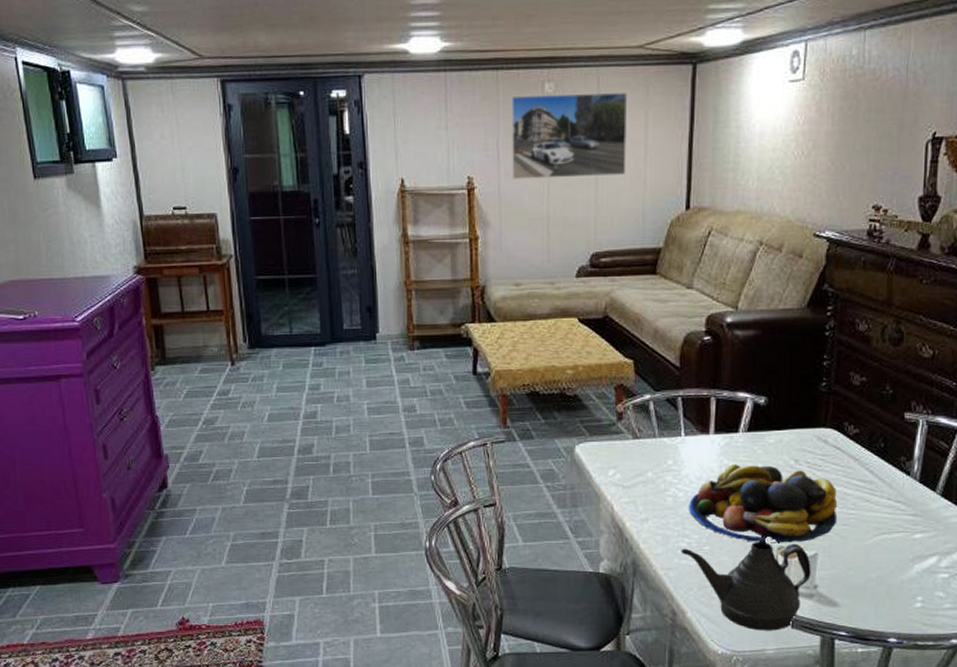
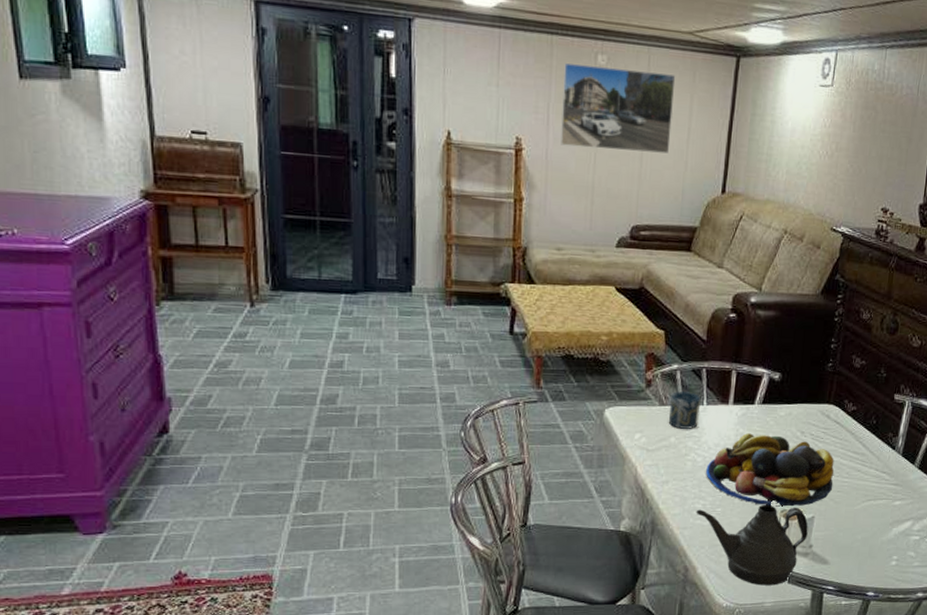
cup: none [643,423,677,463] -> present [668,391,700,429]

